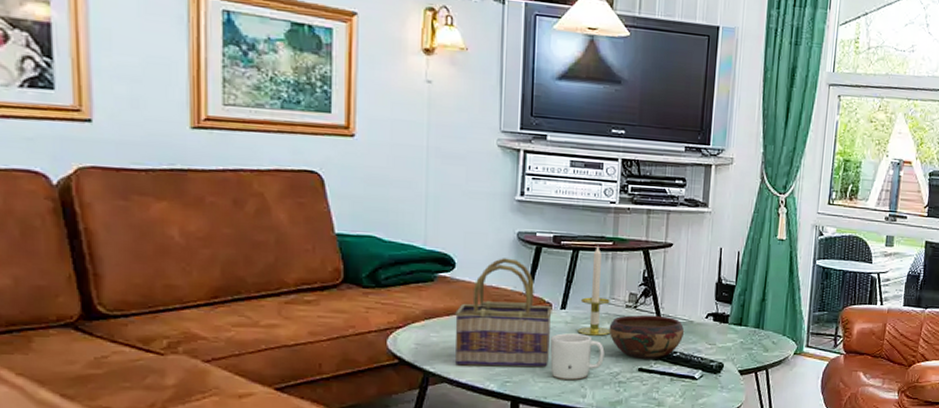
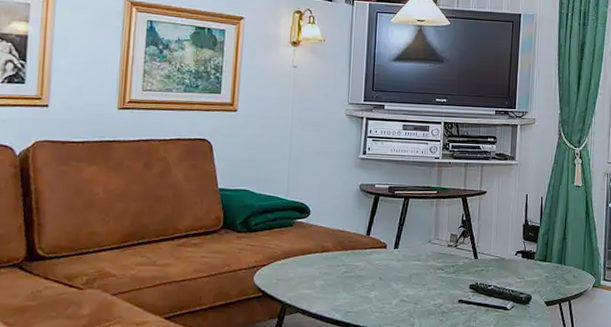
basket: present [454,258,552,368] -> none [308,206,387,299]
mug: present [550,333,605,381] -> none [384,269,430,311]
candle: present [577,245,610,336] -> none [407,194,435,272]
decorative bowl: present [608,315,685,360] -> none [433,253,498,293]

